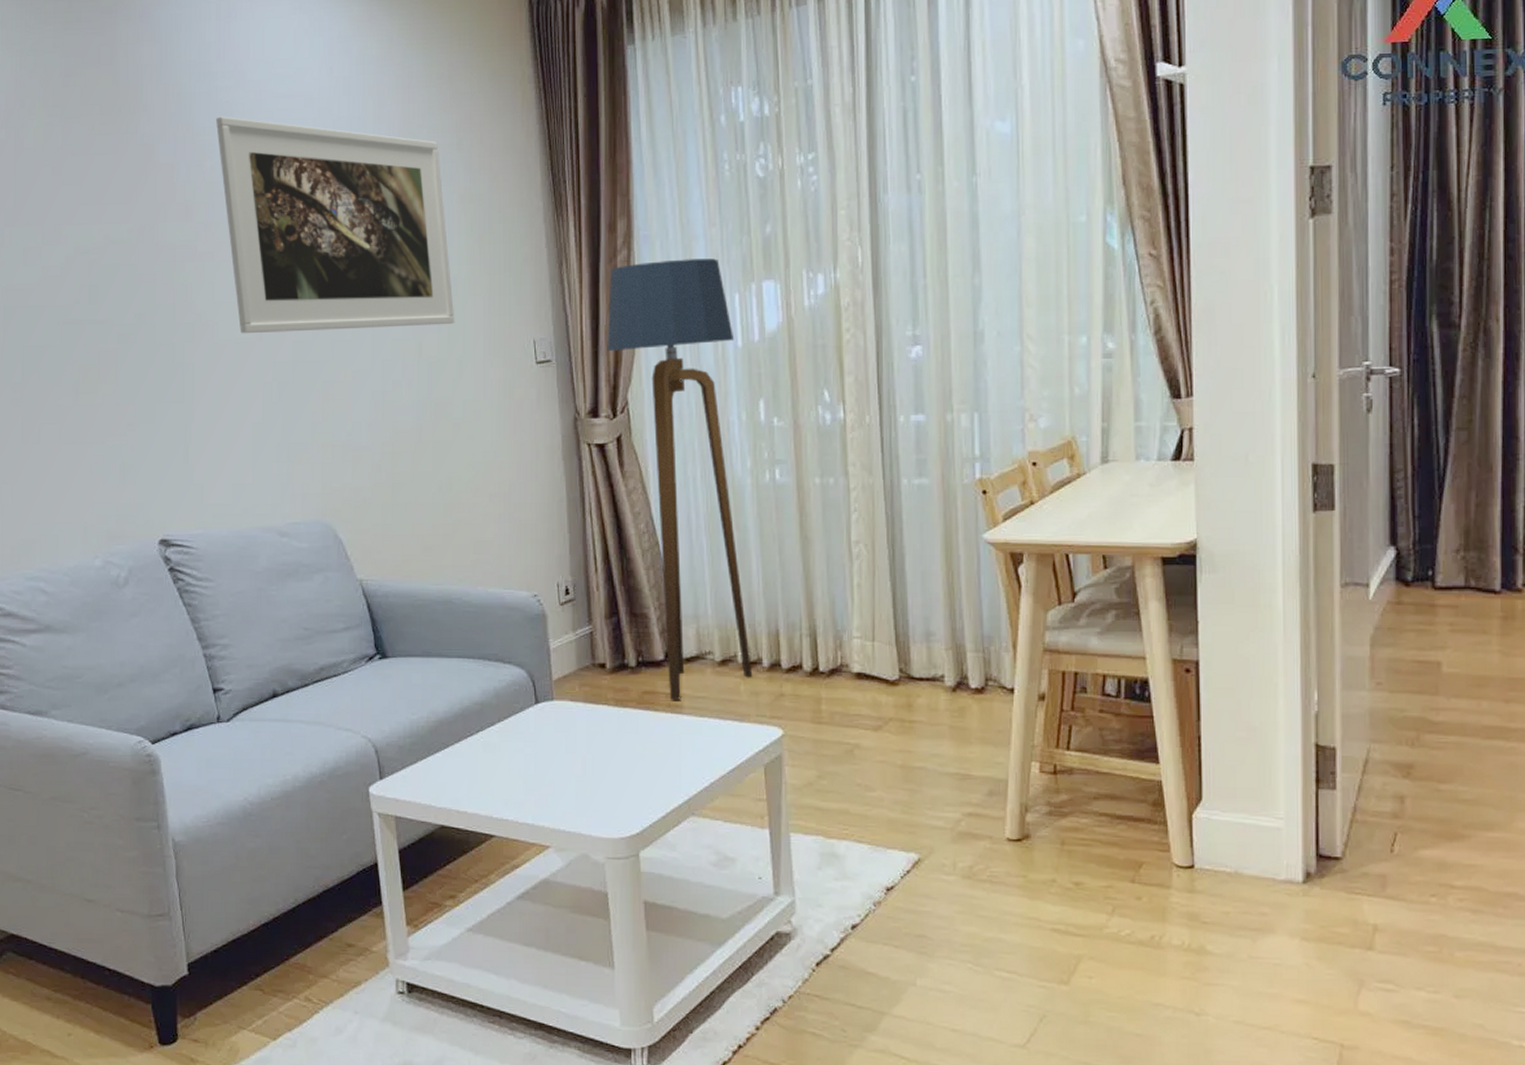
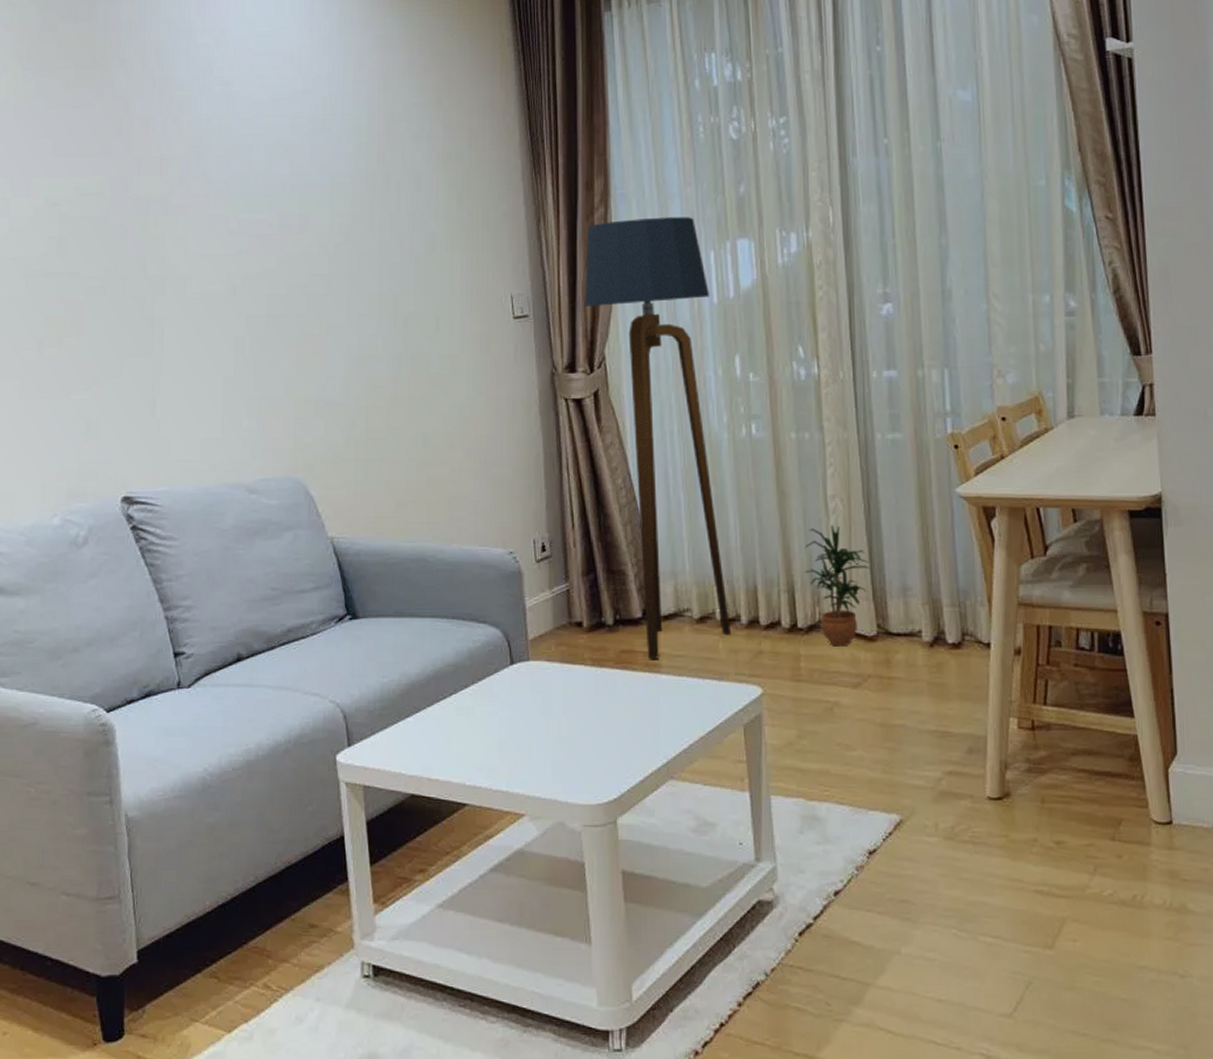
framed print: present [215,116,455,334] -> none [193,72,432,287]
potted plant: none [826,569,894,690] -> present [803,524,871,647]

